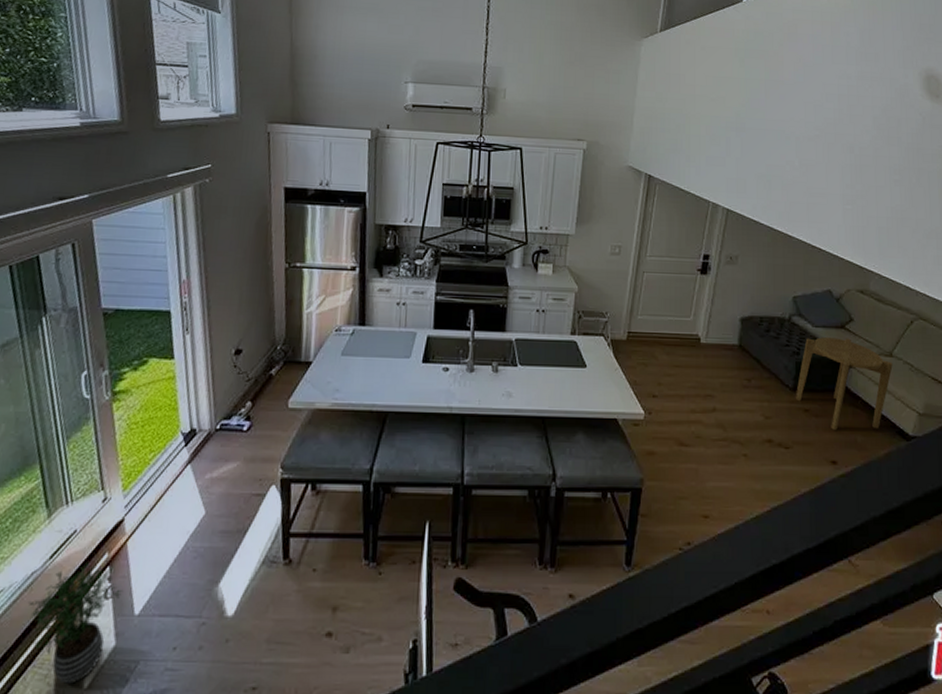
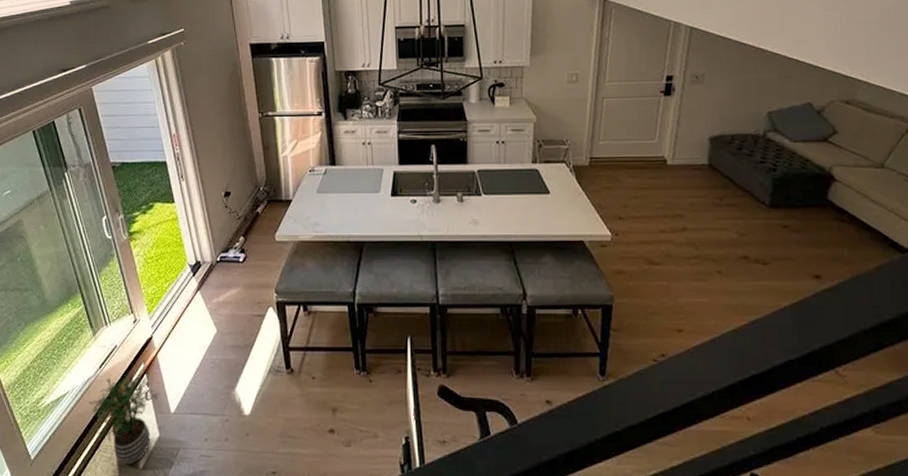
side table: present [795,337,893,430] -> none [772,151,885,245]

